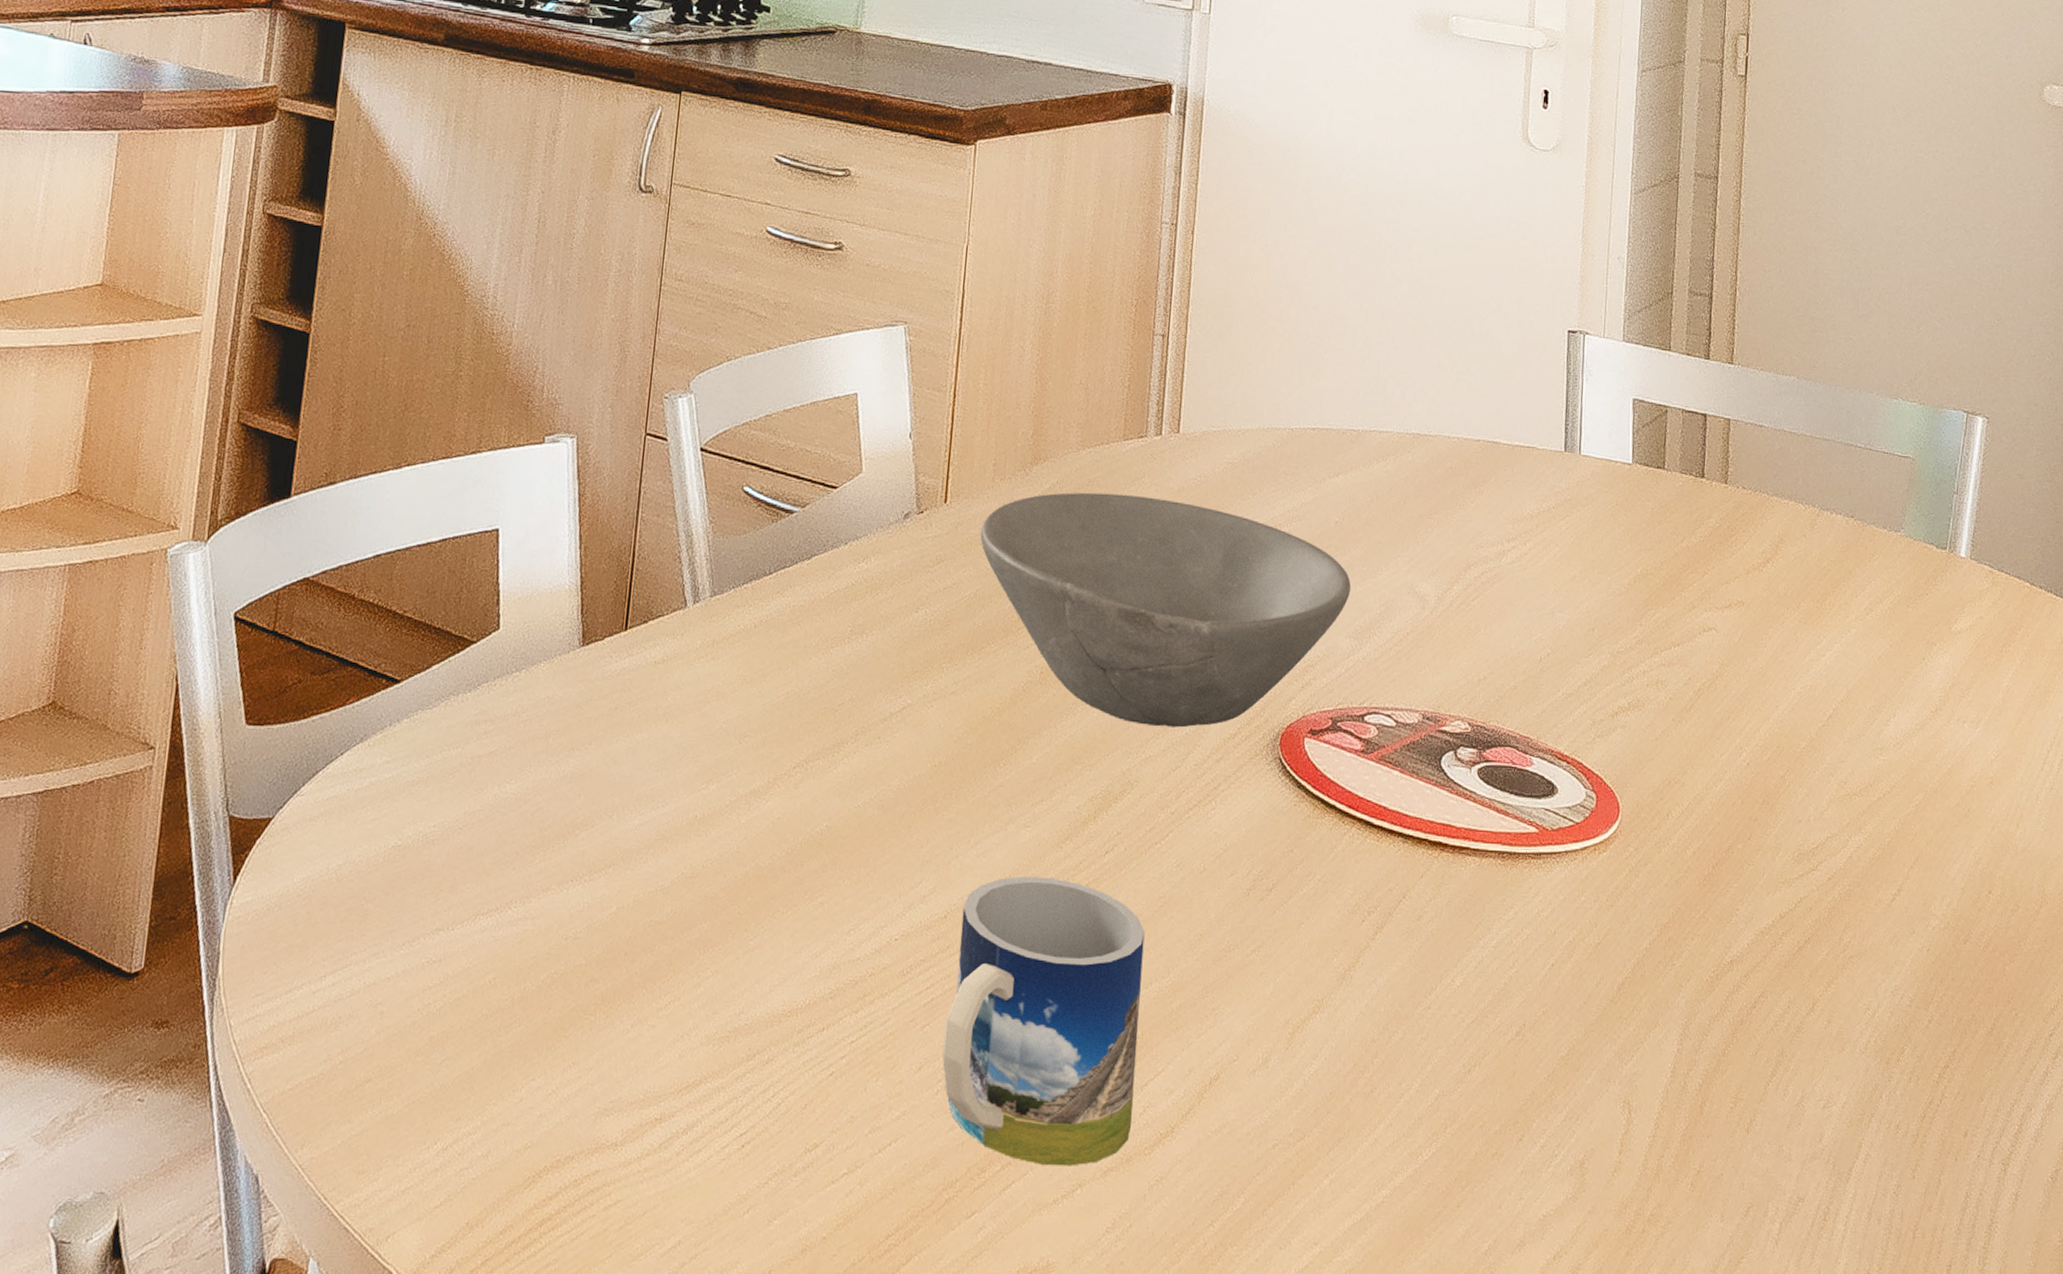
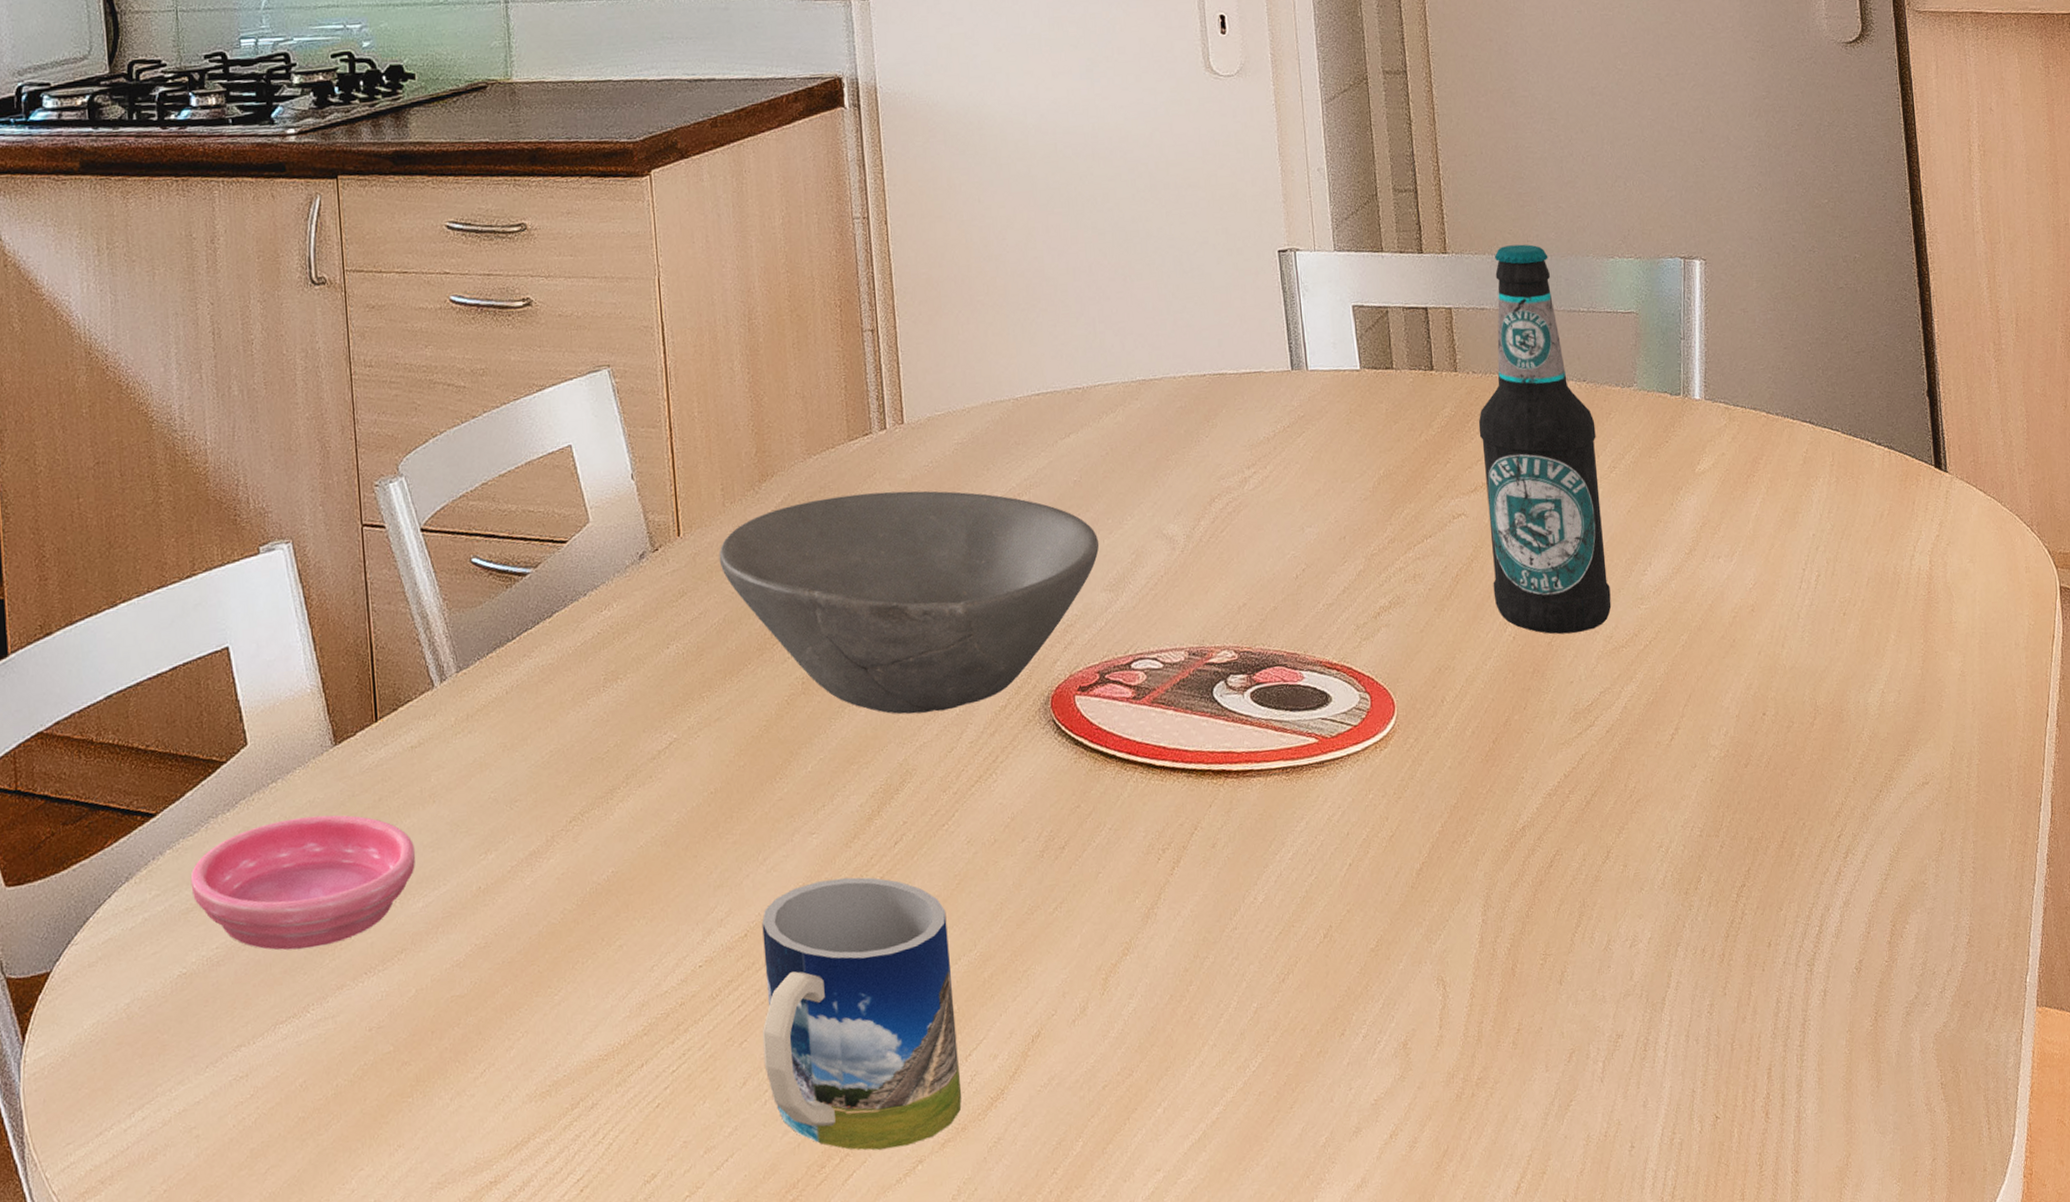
saucer: none [420,711,641,845] -> present [190,815,416,950]
bottle: none [1733,367,1858,772] -> present [1478,244,1612,635]

